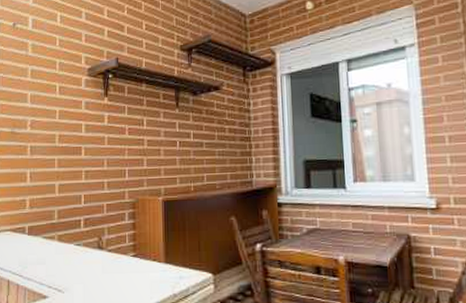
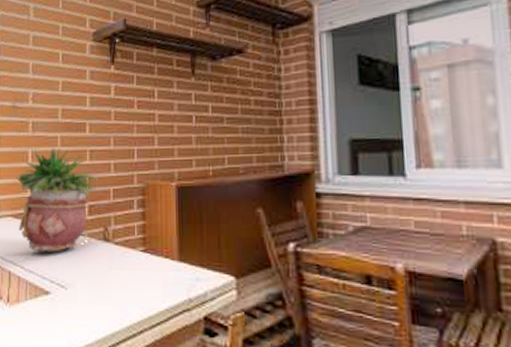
potted plant: none [15,168,93,261] -> present [16,147,98,252]

